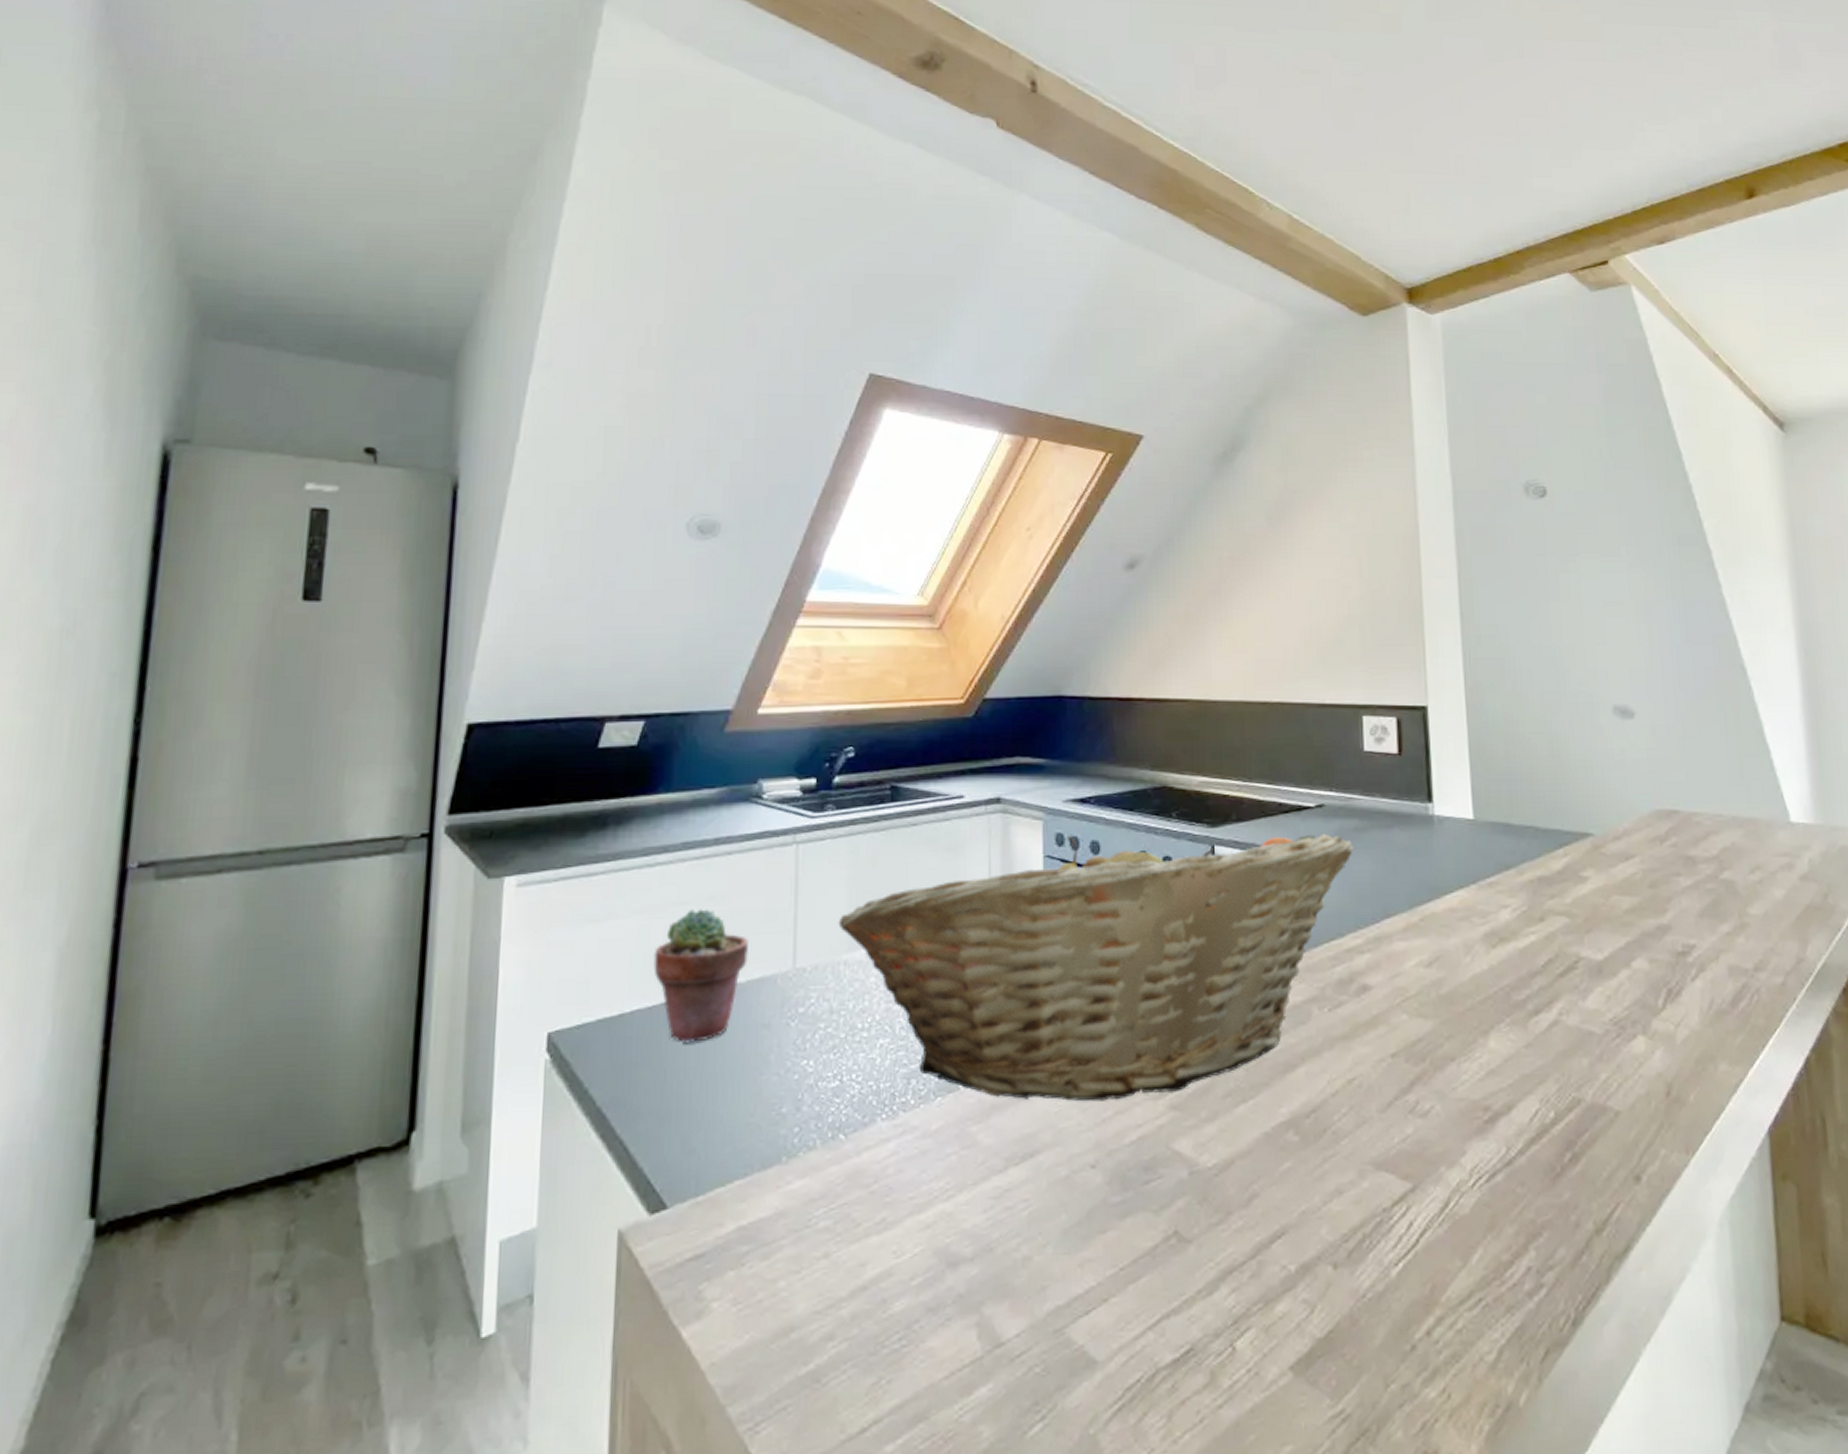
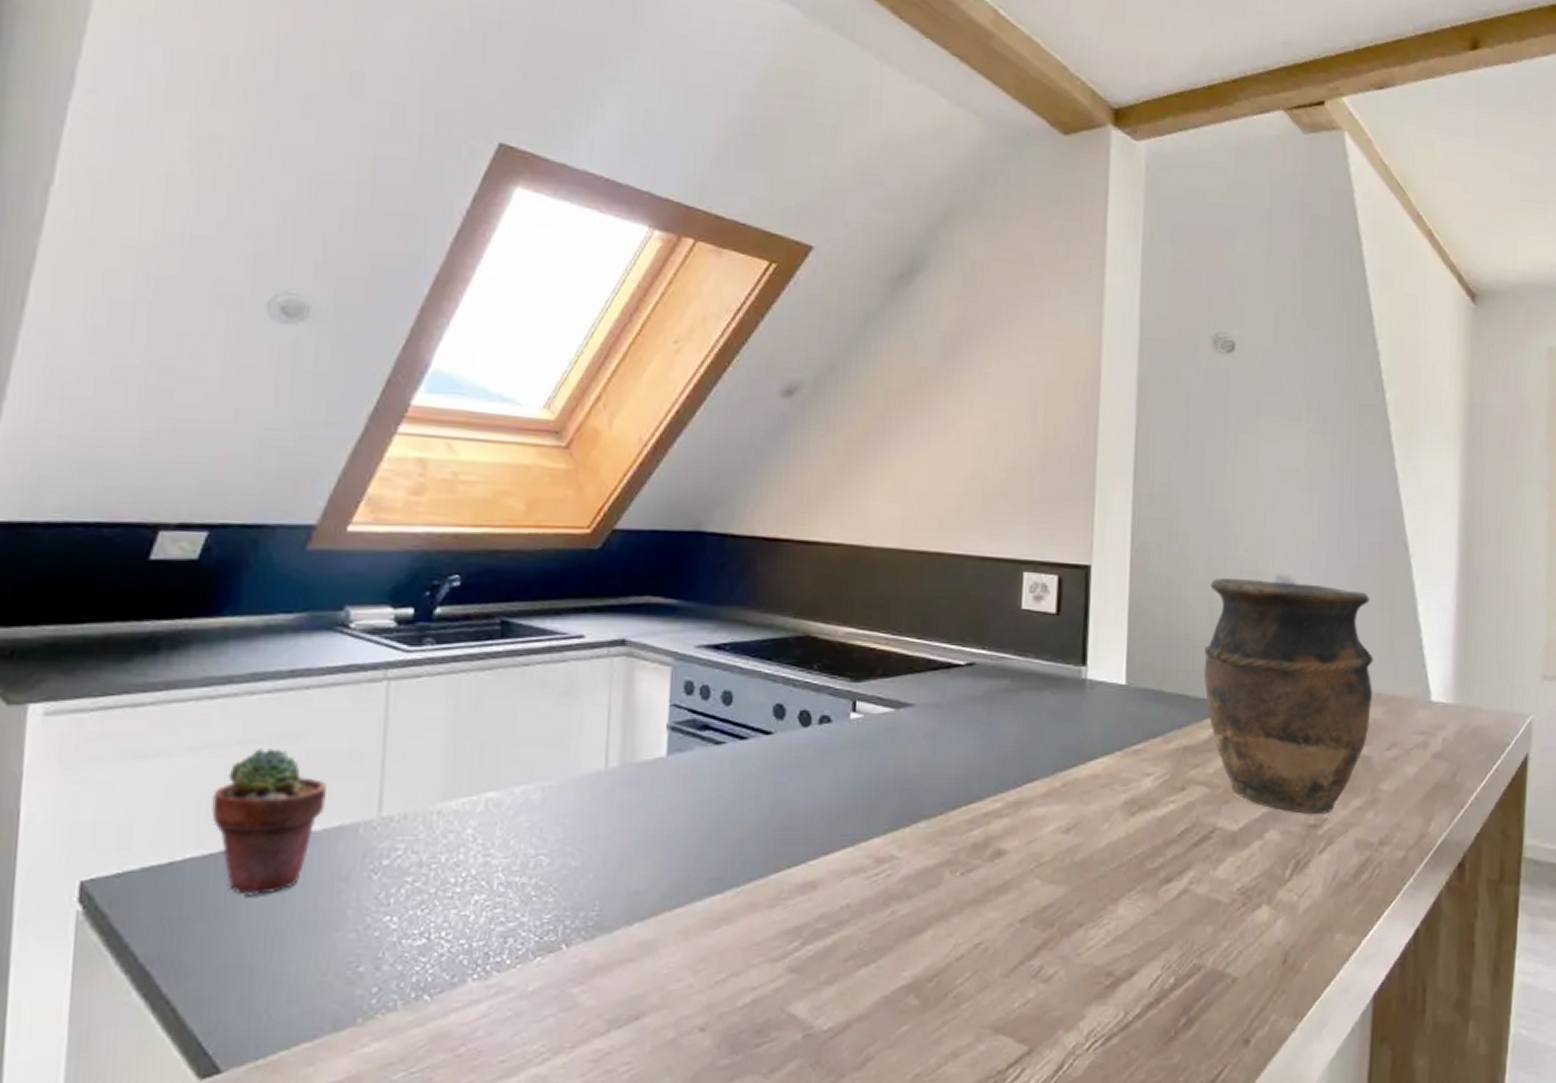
fruit basket: present [838,833,1355,1101] -> none [432,684,1002,963]
vase: none [1547,710,1729,941] -> present [1203,578,1374,814]

